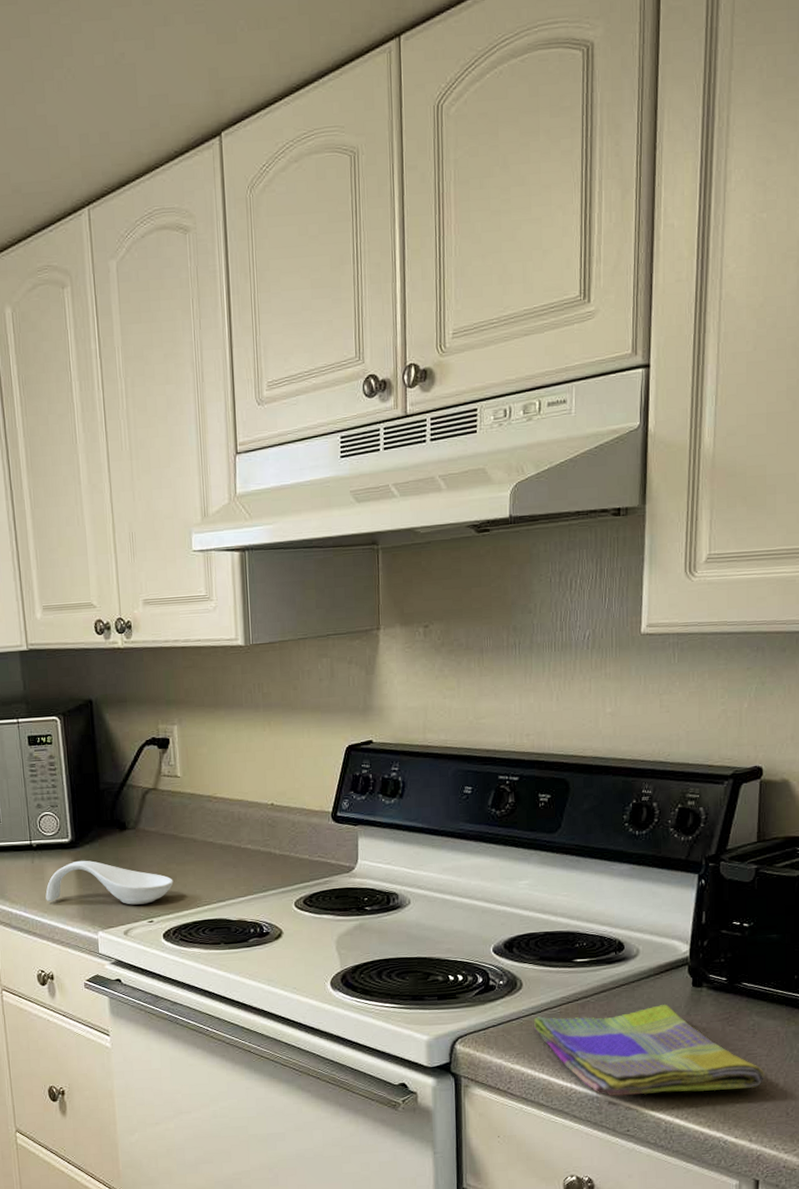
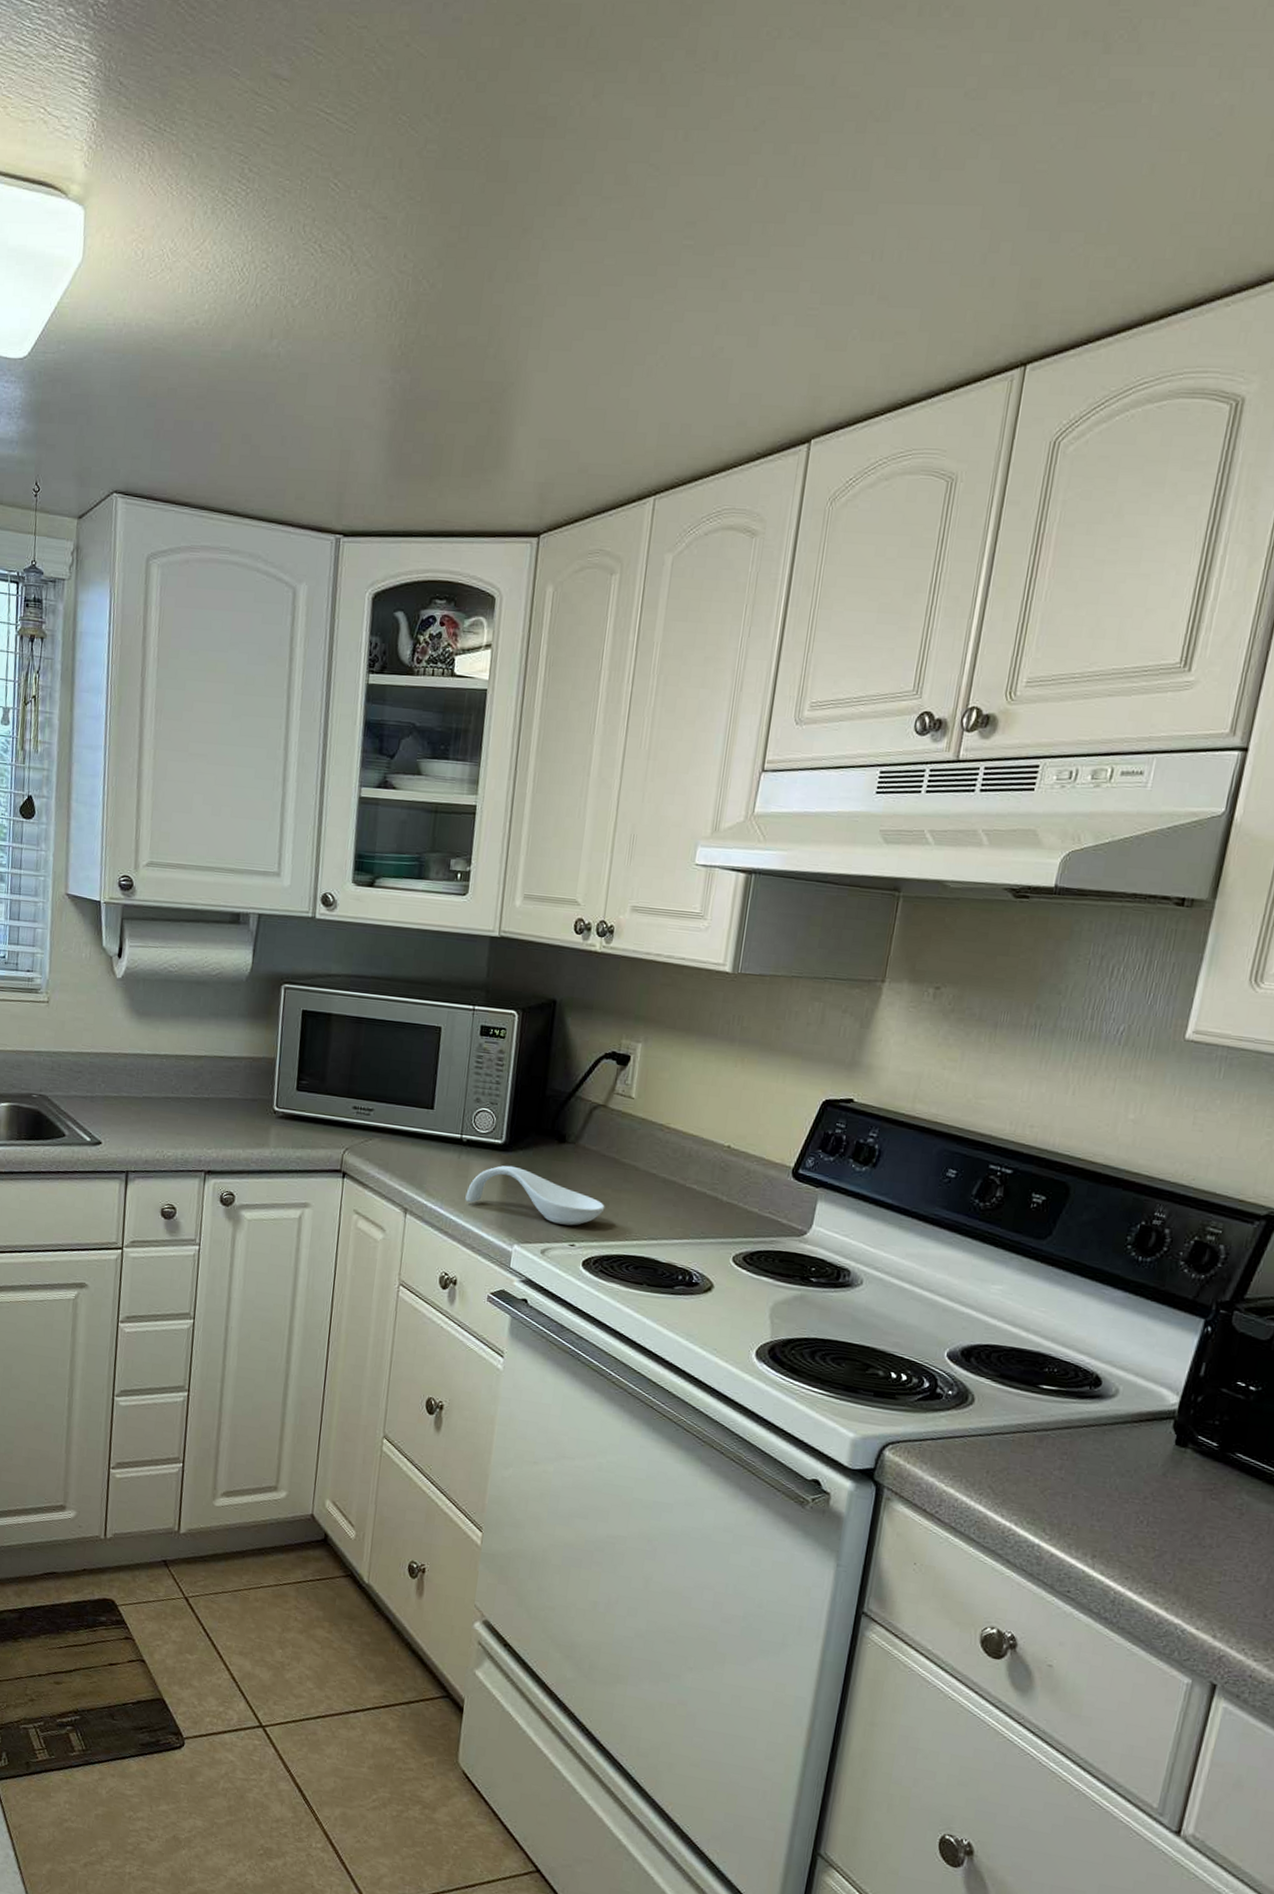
dish towel: present [533,1004,764,1097] -> none [979,1439,1245,1577]

